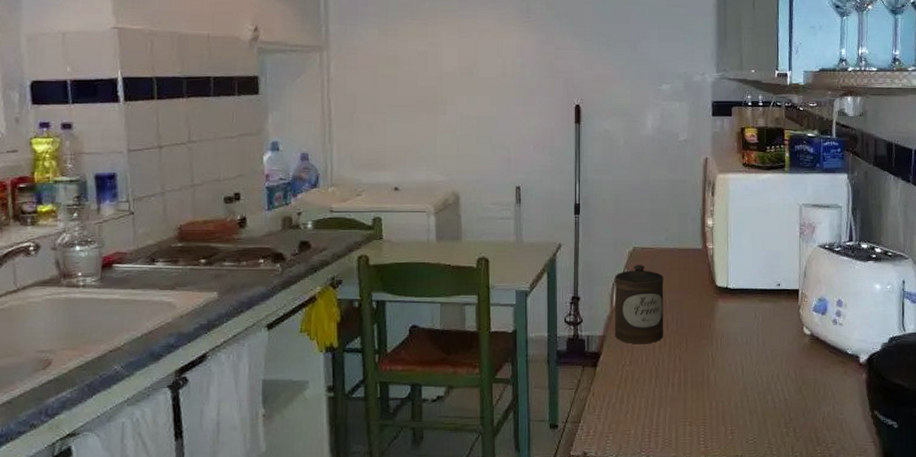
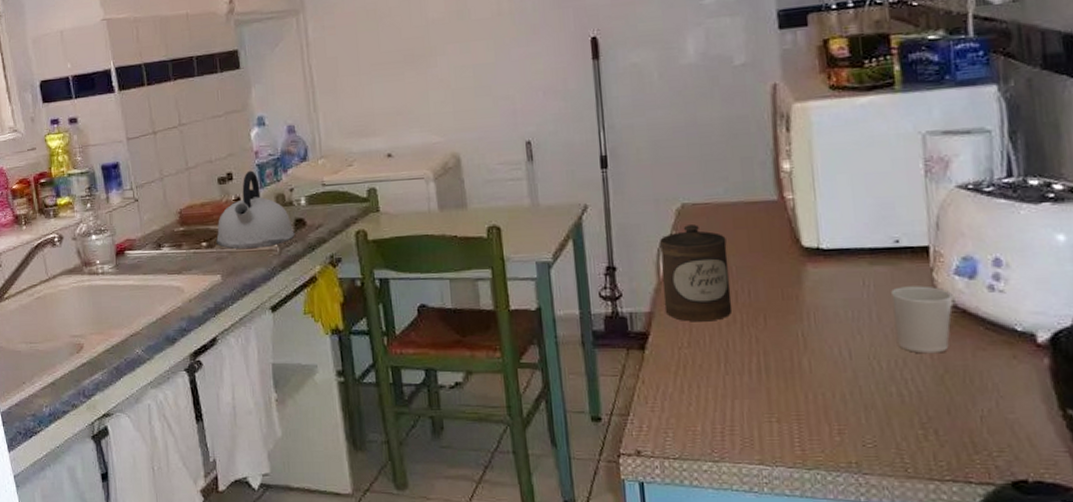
kettle: none [216,192,298,268] -> present [216,170,295,250]
cup: none [773,319,811,371] -> present [891,286,953,354]

